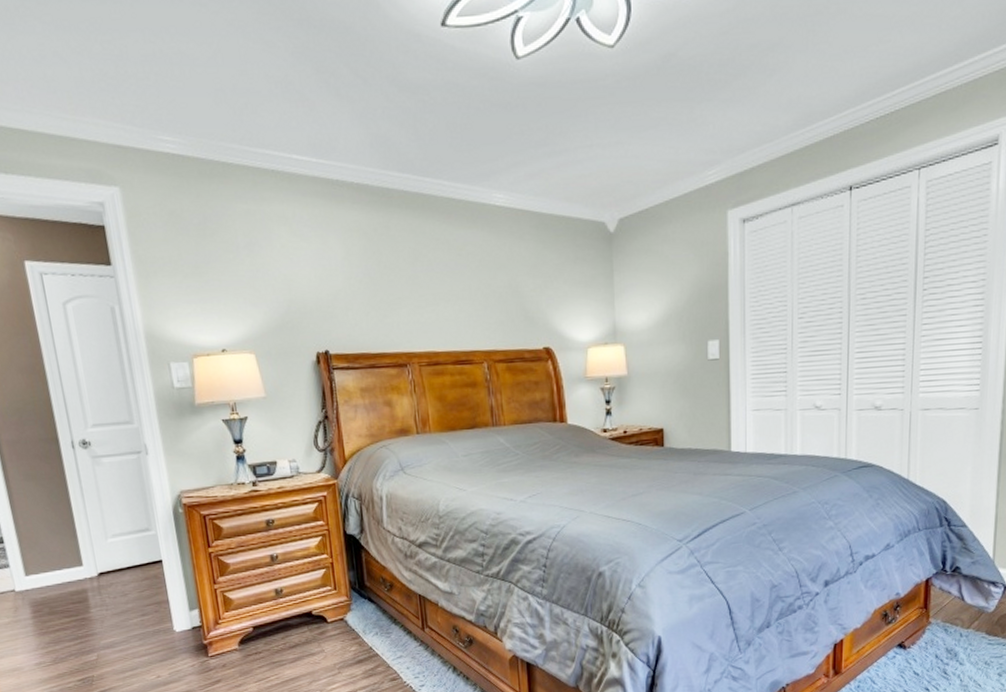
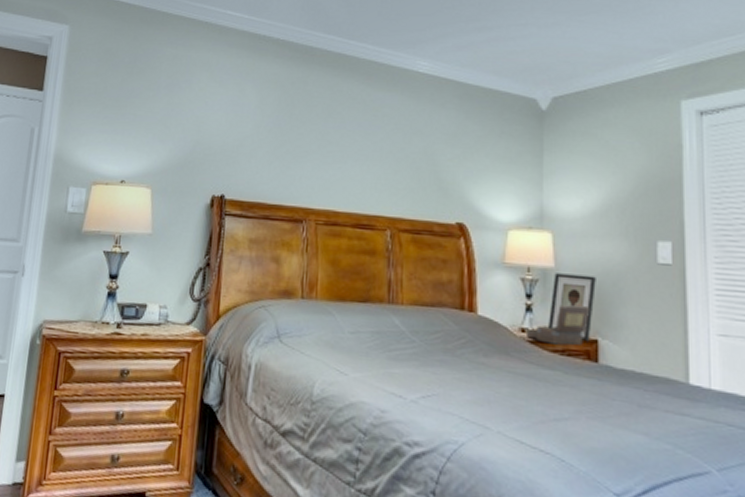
decorative box: none [607,404,657,438] -> present [525,304,590,346]
picture frame: none [624,377,661,432] -> present [548,273,596,342]

